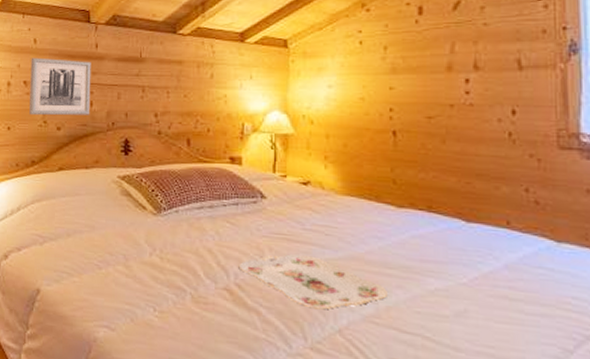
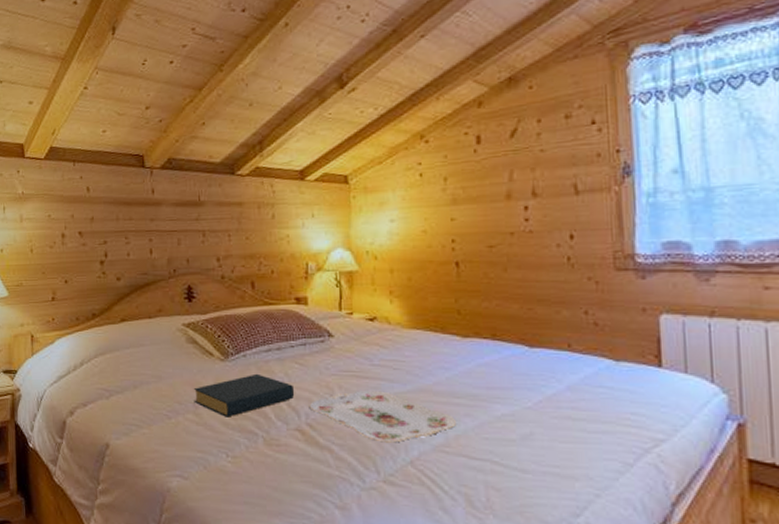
wall art: present [29,57,91,116] -> none [85,206,150,267]
hardback book: none [124,230,225,272] -> present [193,373,295,417]

